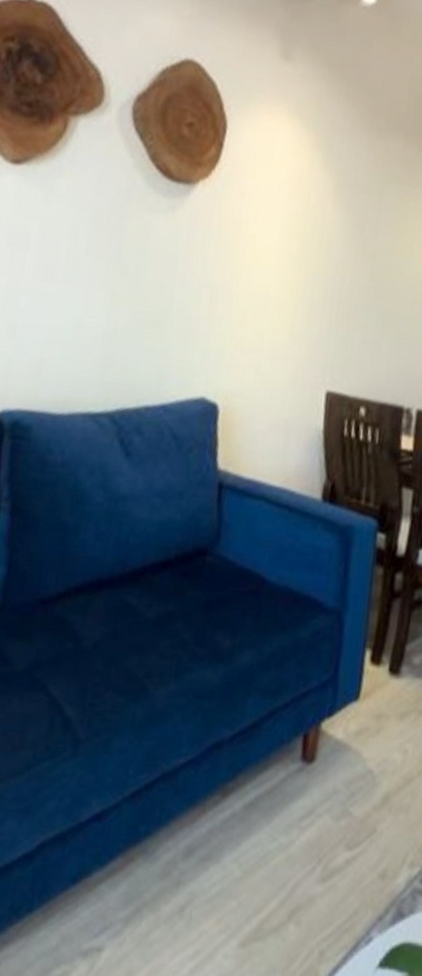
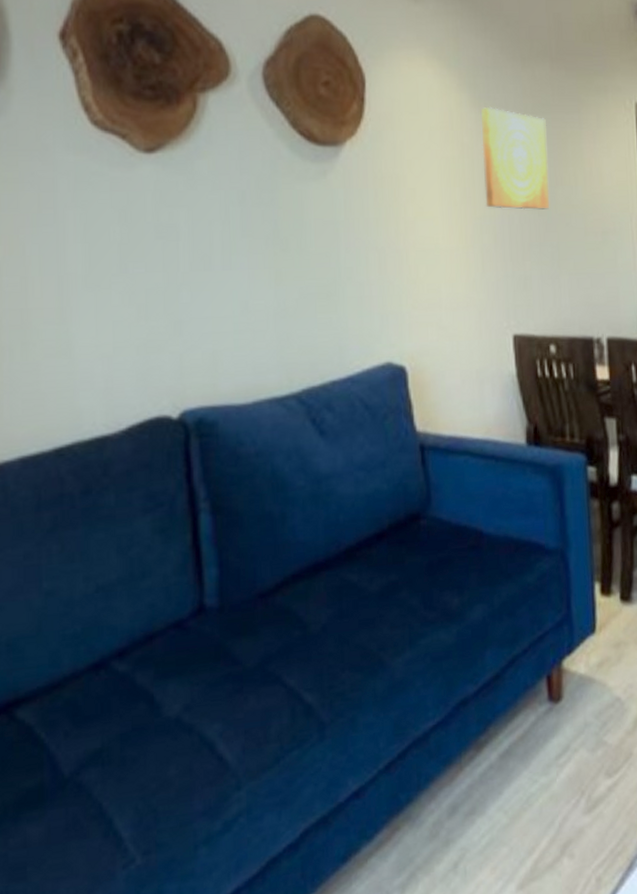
wall art: none [321,170,392,276] -> present [481,106,550,210]

